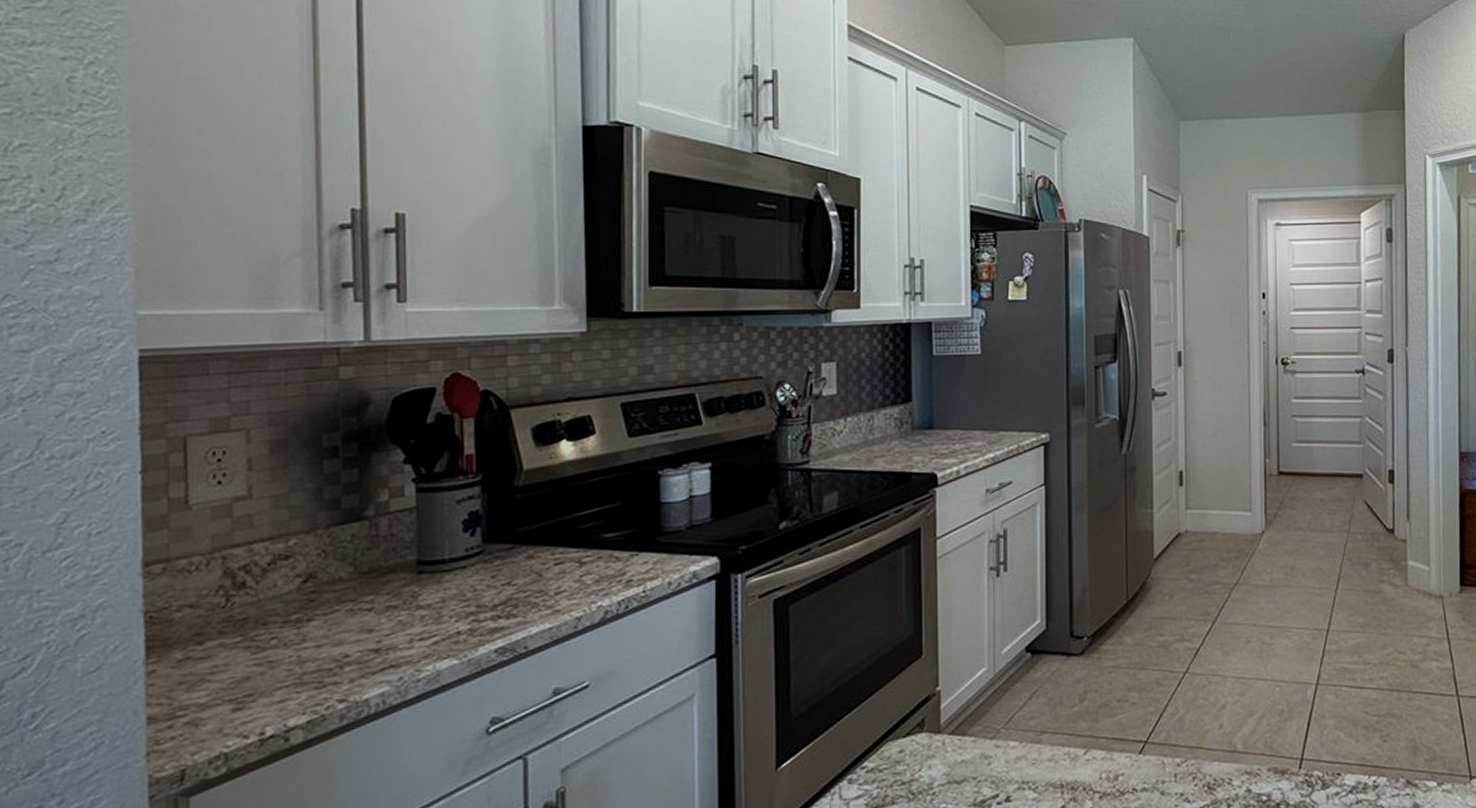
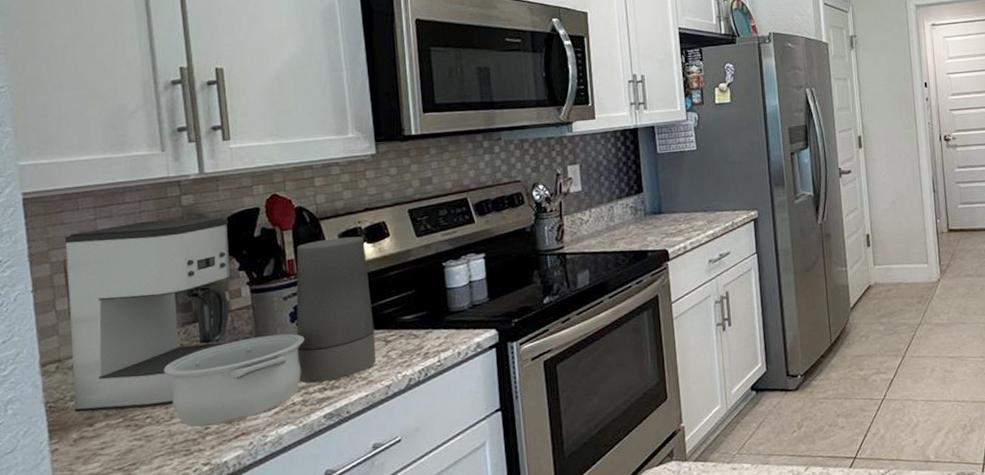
coffee maker: none [181,394,395,627] -> present [64,217,232,413]
cooking pot: none [297,545,479,655] -> present [163,333,305,428]
canister: none [468,431,567,609] -> present [296,236,377,383]

